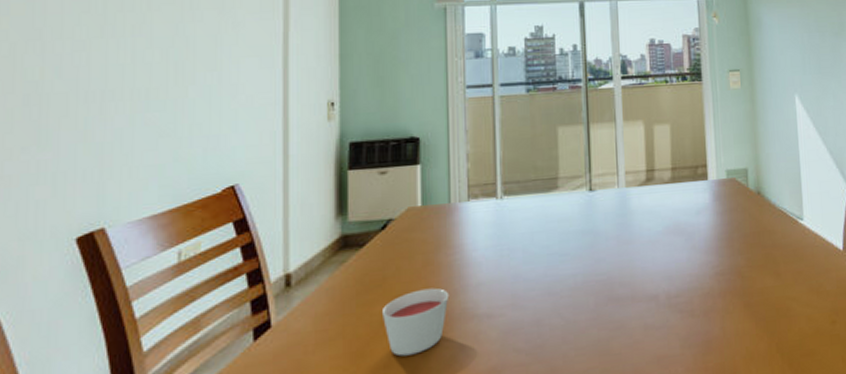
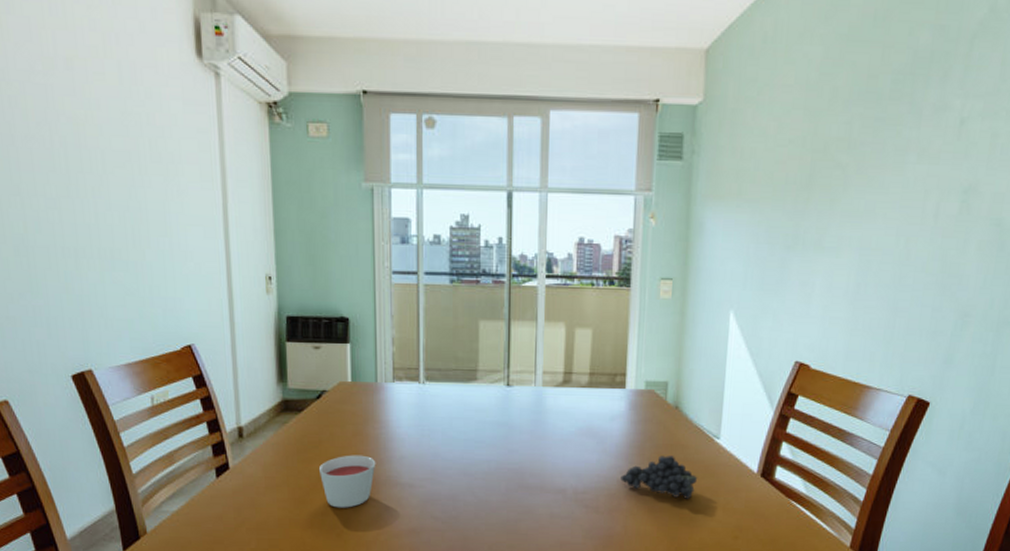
fruit: none [713,243,789,288] -> present [621,455,698,499]

